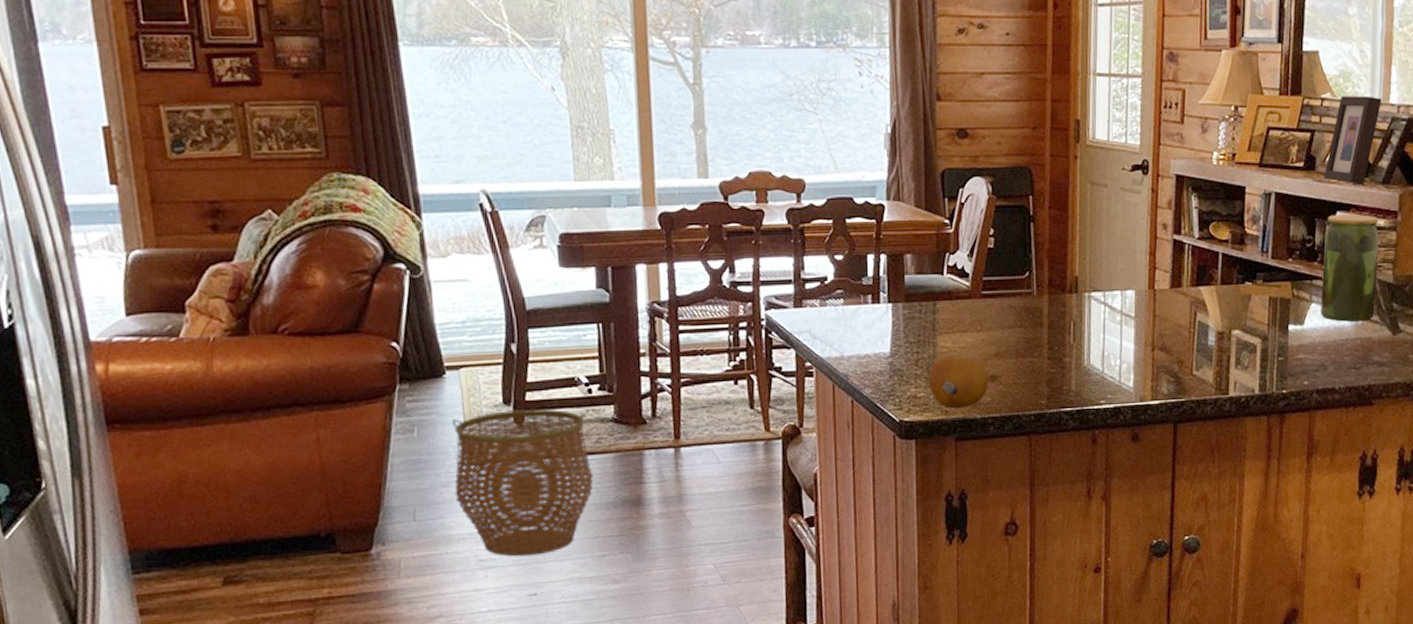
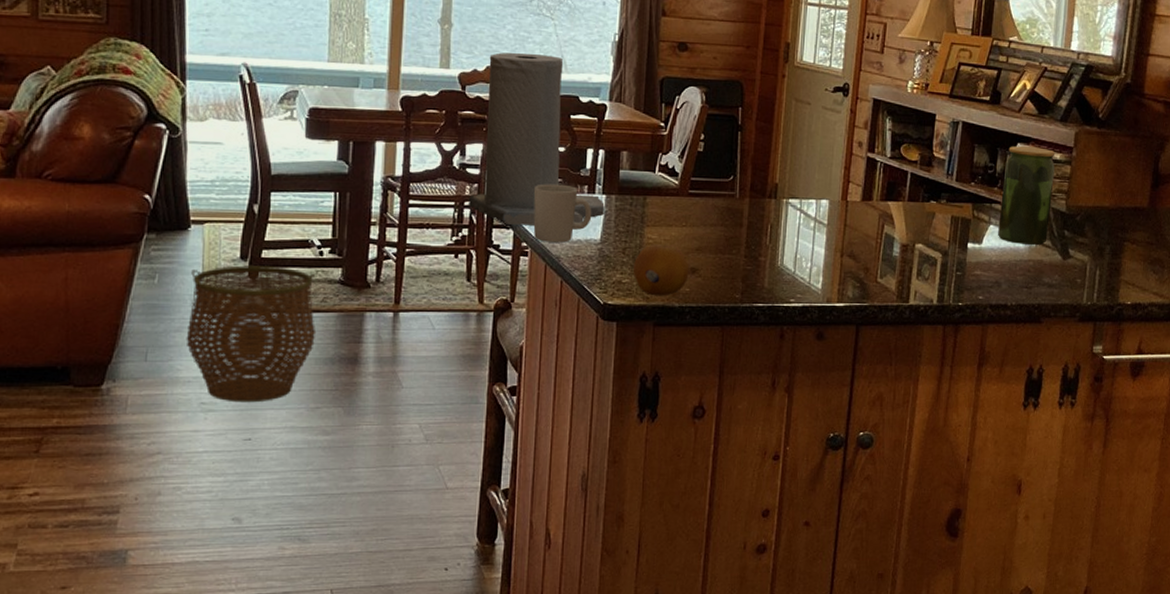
paper towel: none [743,154,892,344] -> present [468,52,605,225]
mug: none [812,295,879,360] -> present [533,184,592,243]
picture frame: present [1324,95,1383,185] -> none [1008,40,1064,121]

